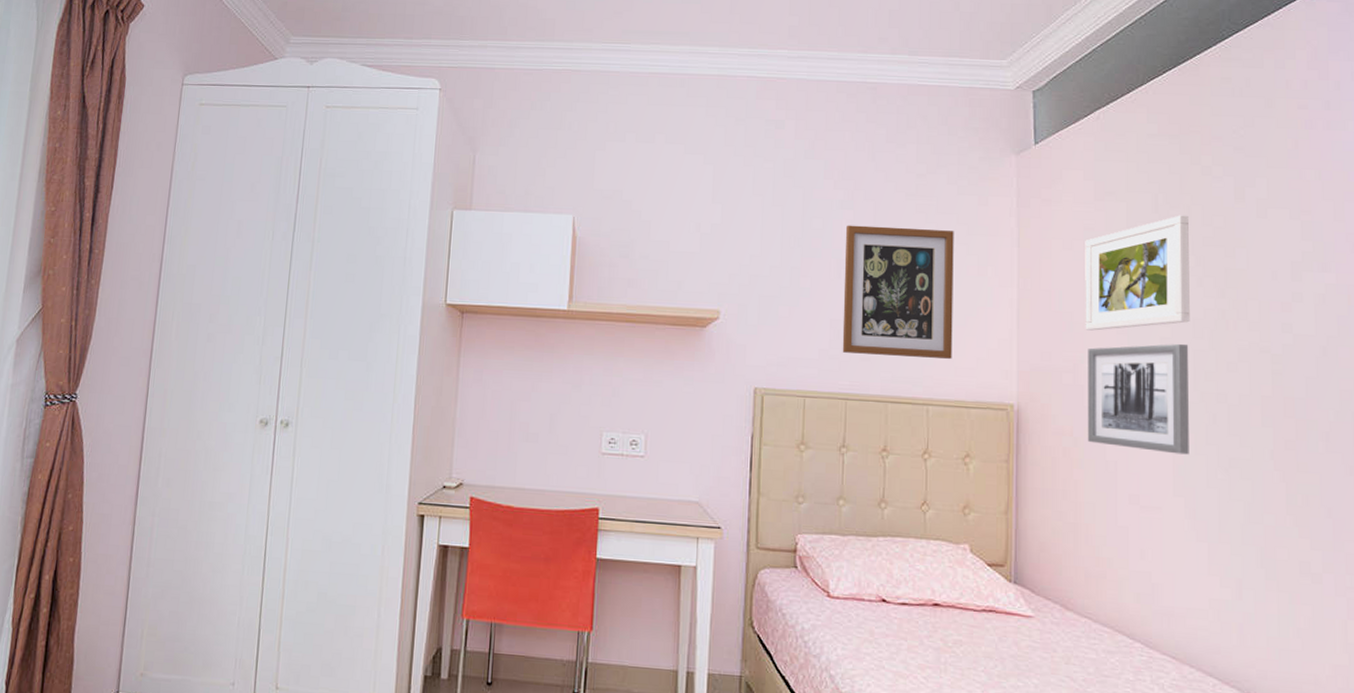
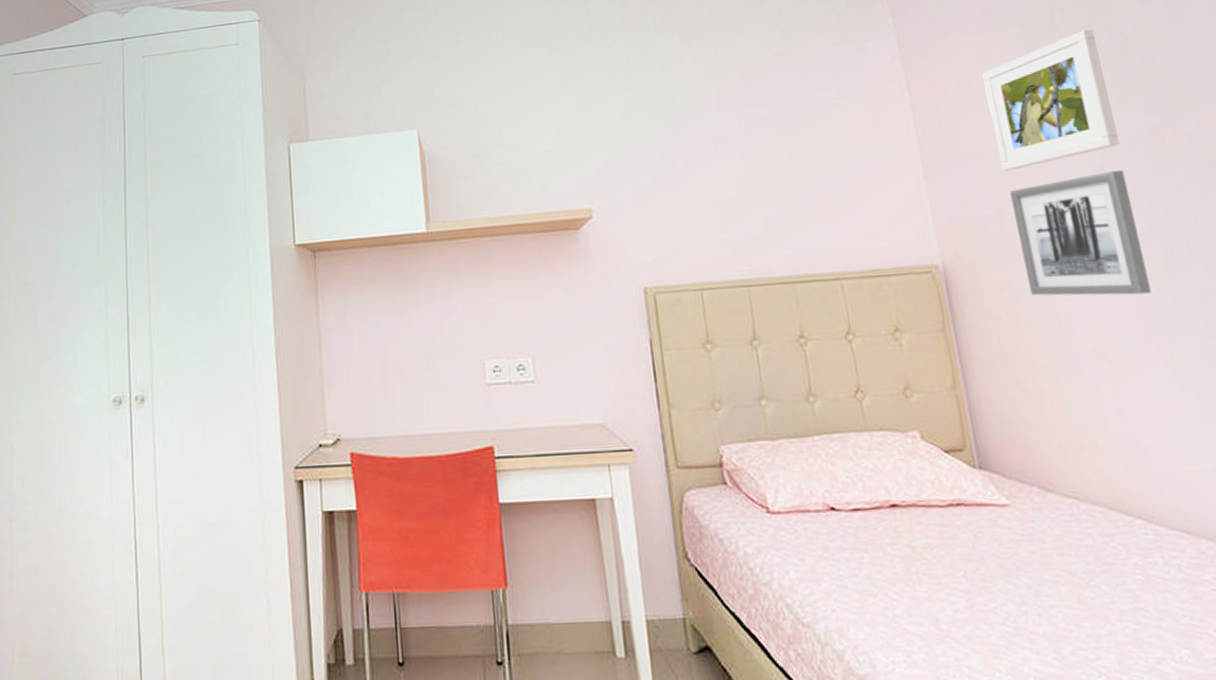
wall art: present [842,225,954,359] -> none [714,85,859,235]

